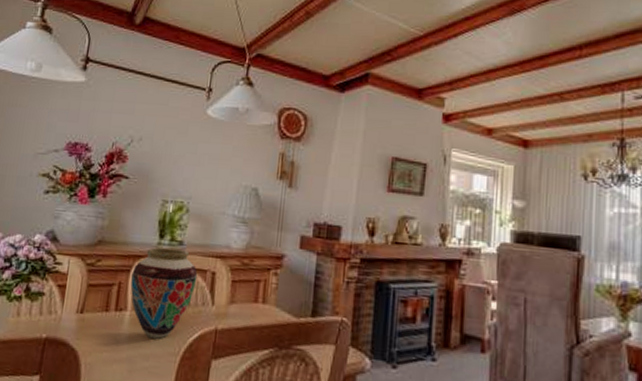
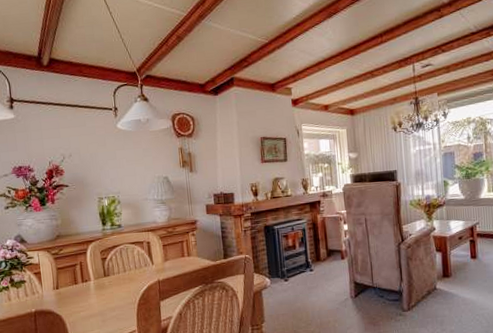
vase: present [130,248,198,340] -> none [88,230,138,296]

